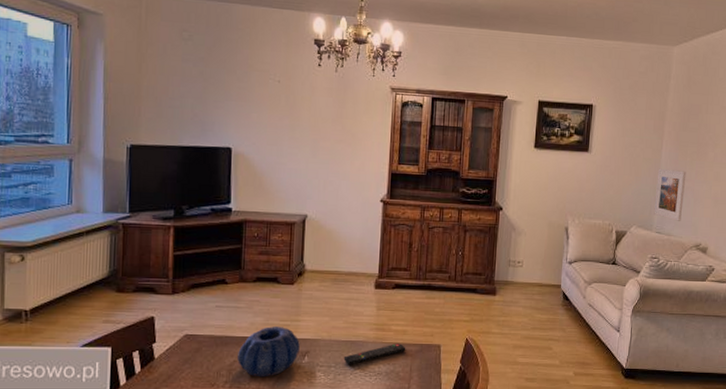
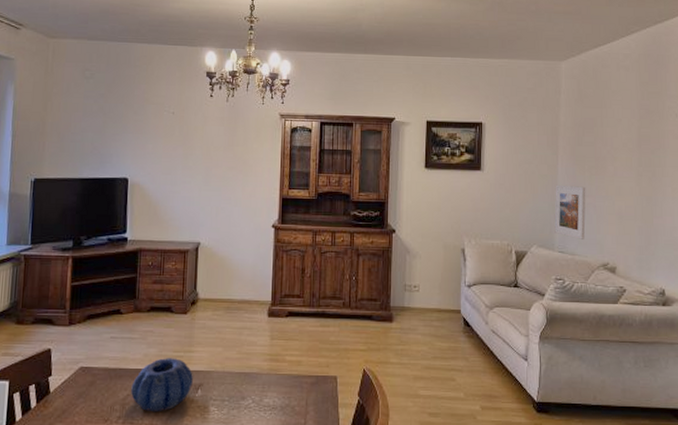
remote control: present [343,343,406,365] -> none [237,375,301,399]

